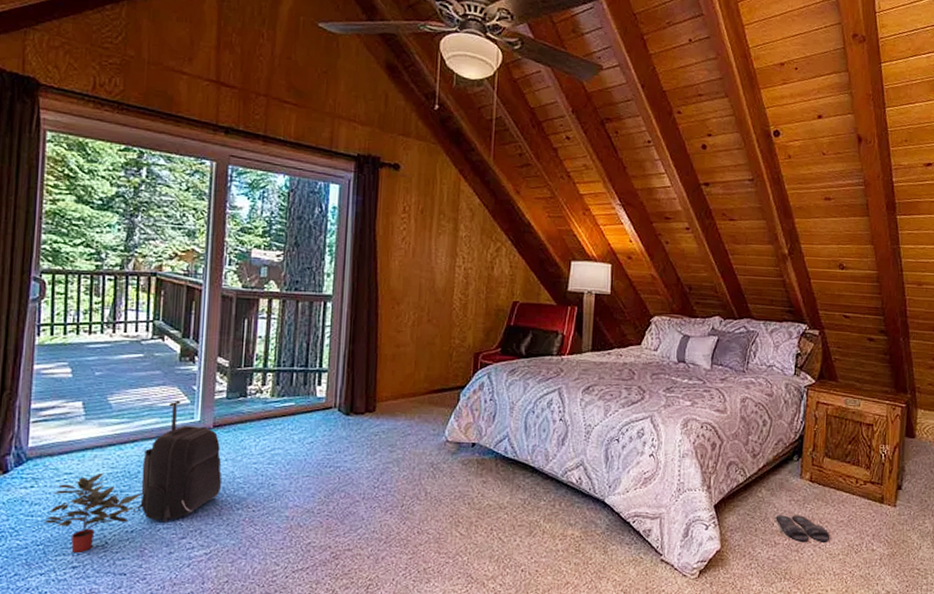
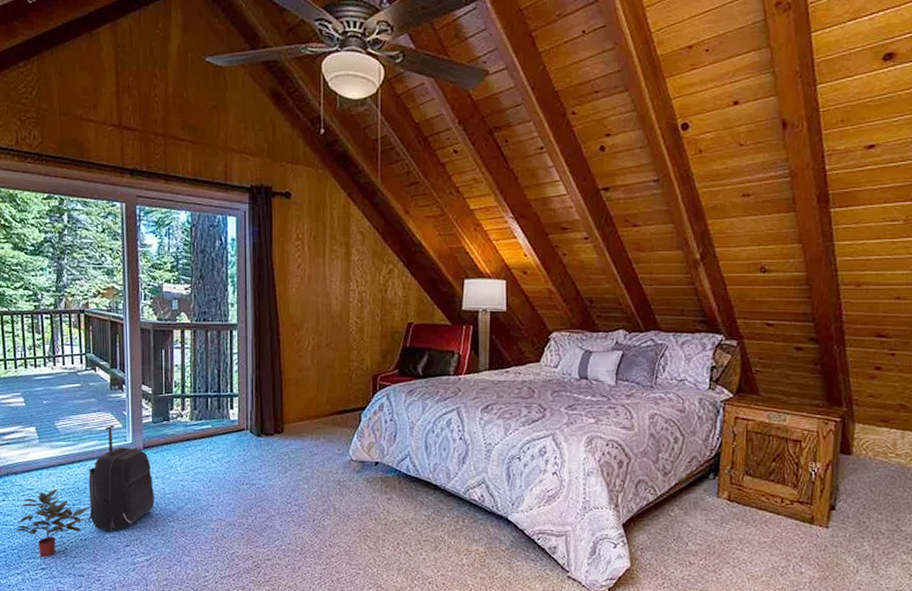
slippers: present [776,515,829,542] -> none [690,534,751,563]

